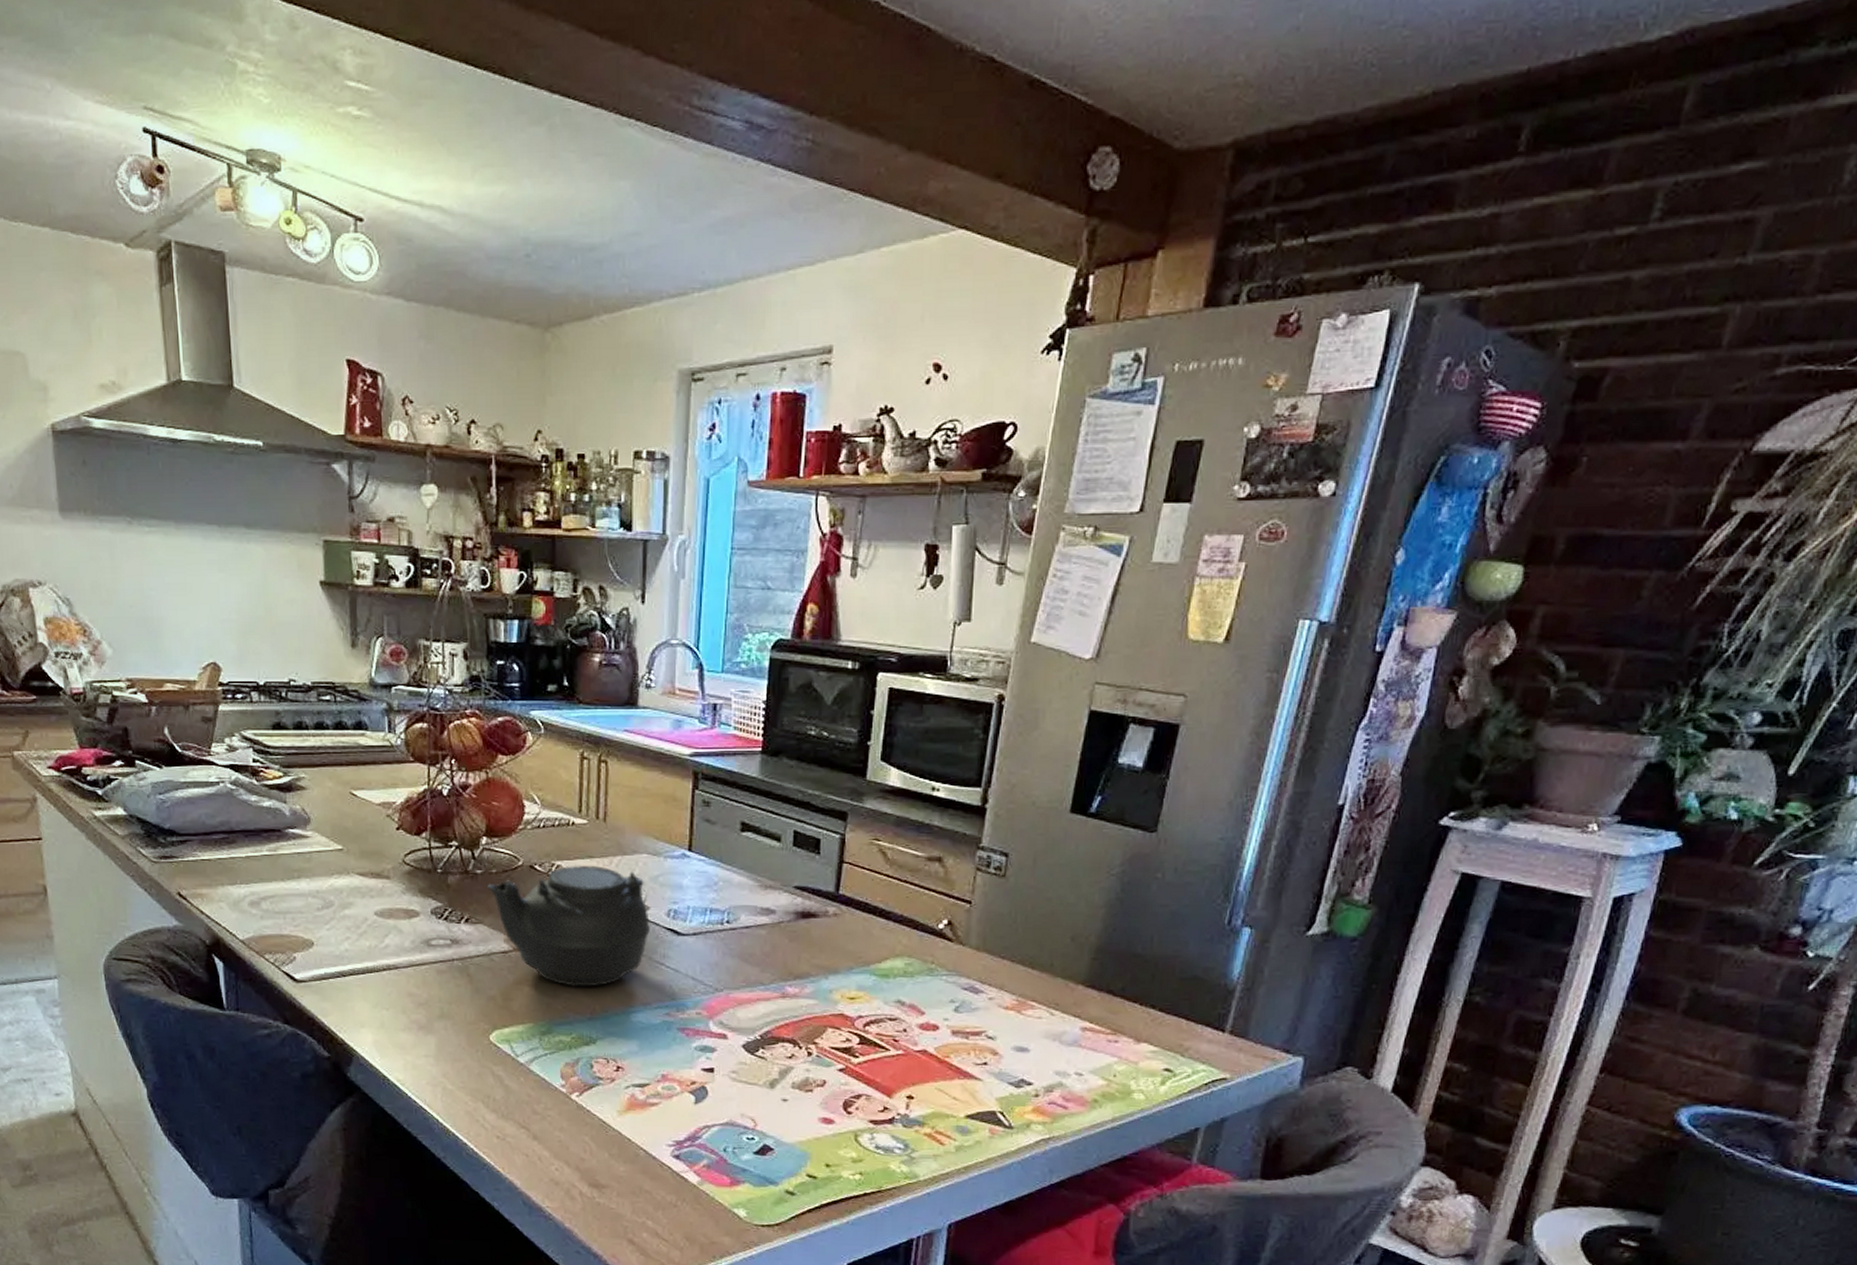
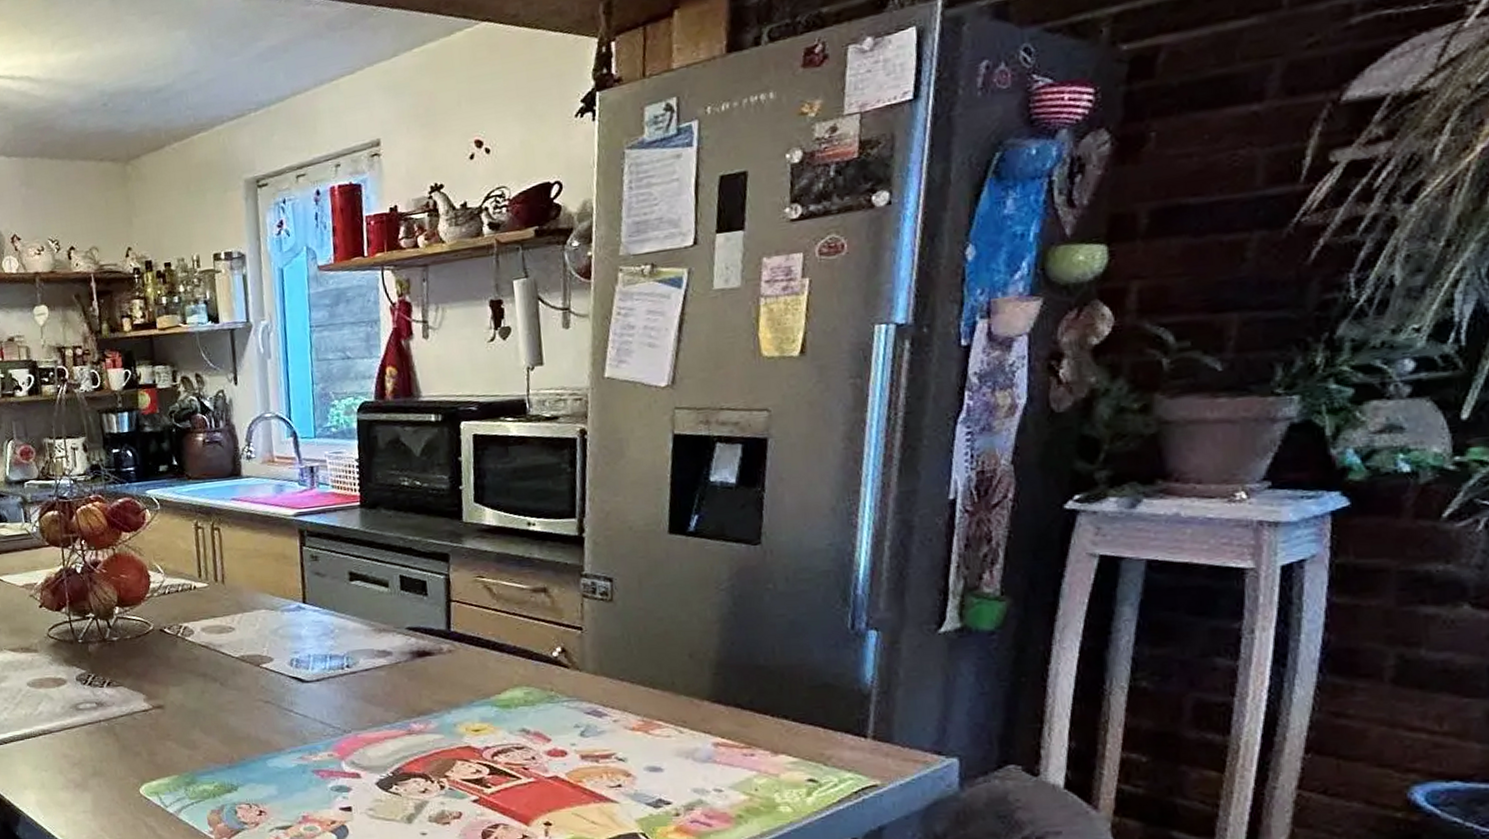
teapot: present [487,866,650,987] -> none [124,625,276,738]

